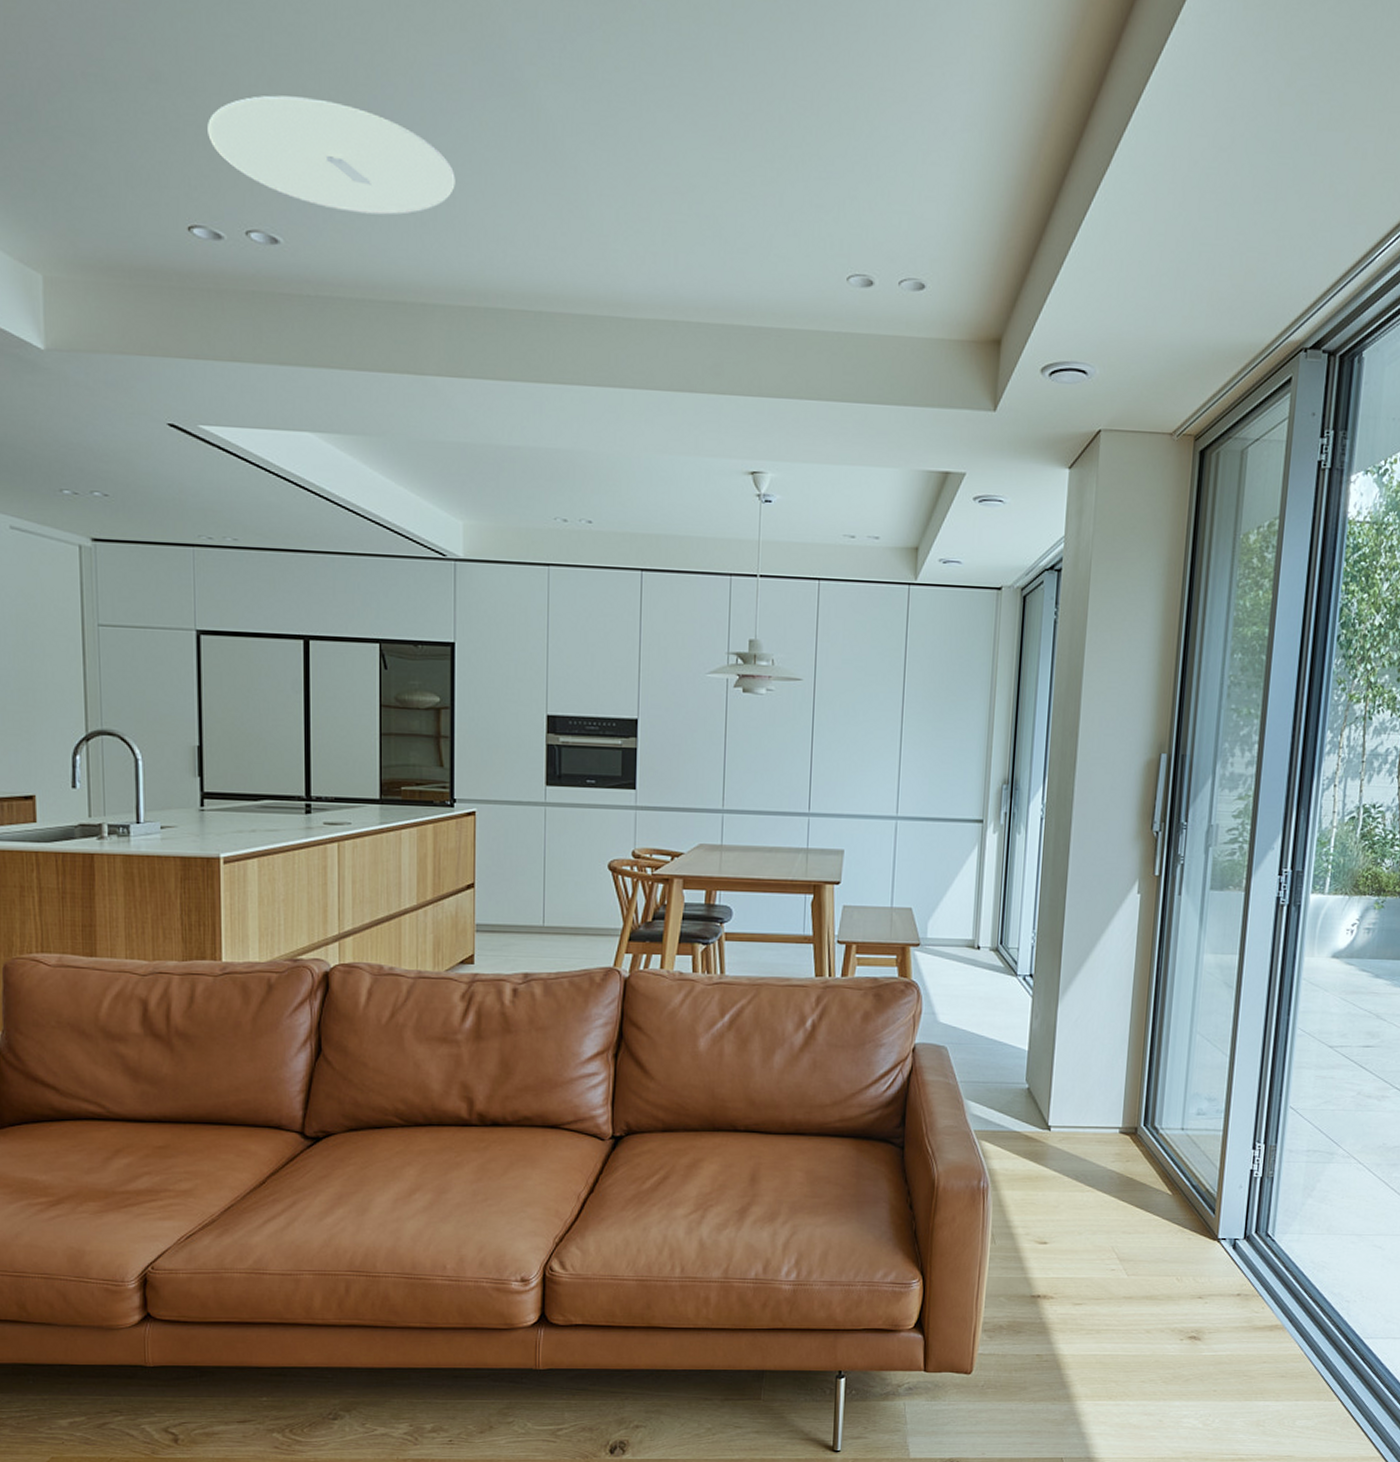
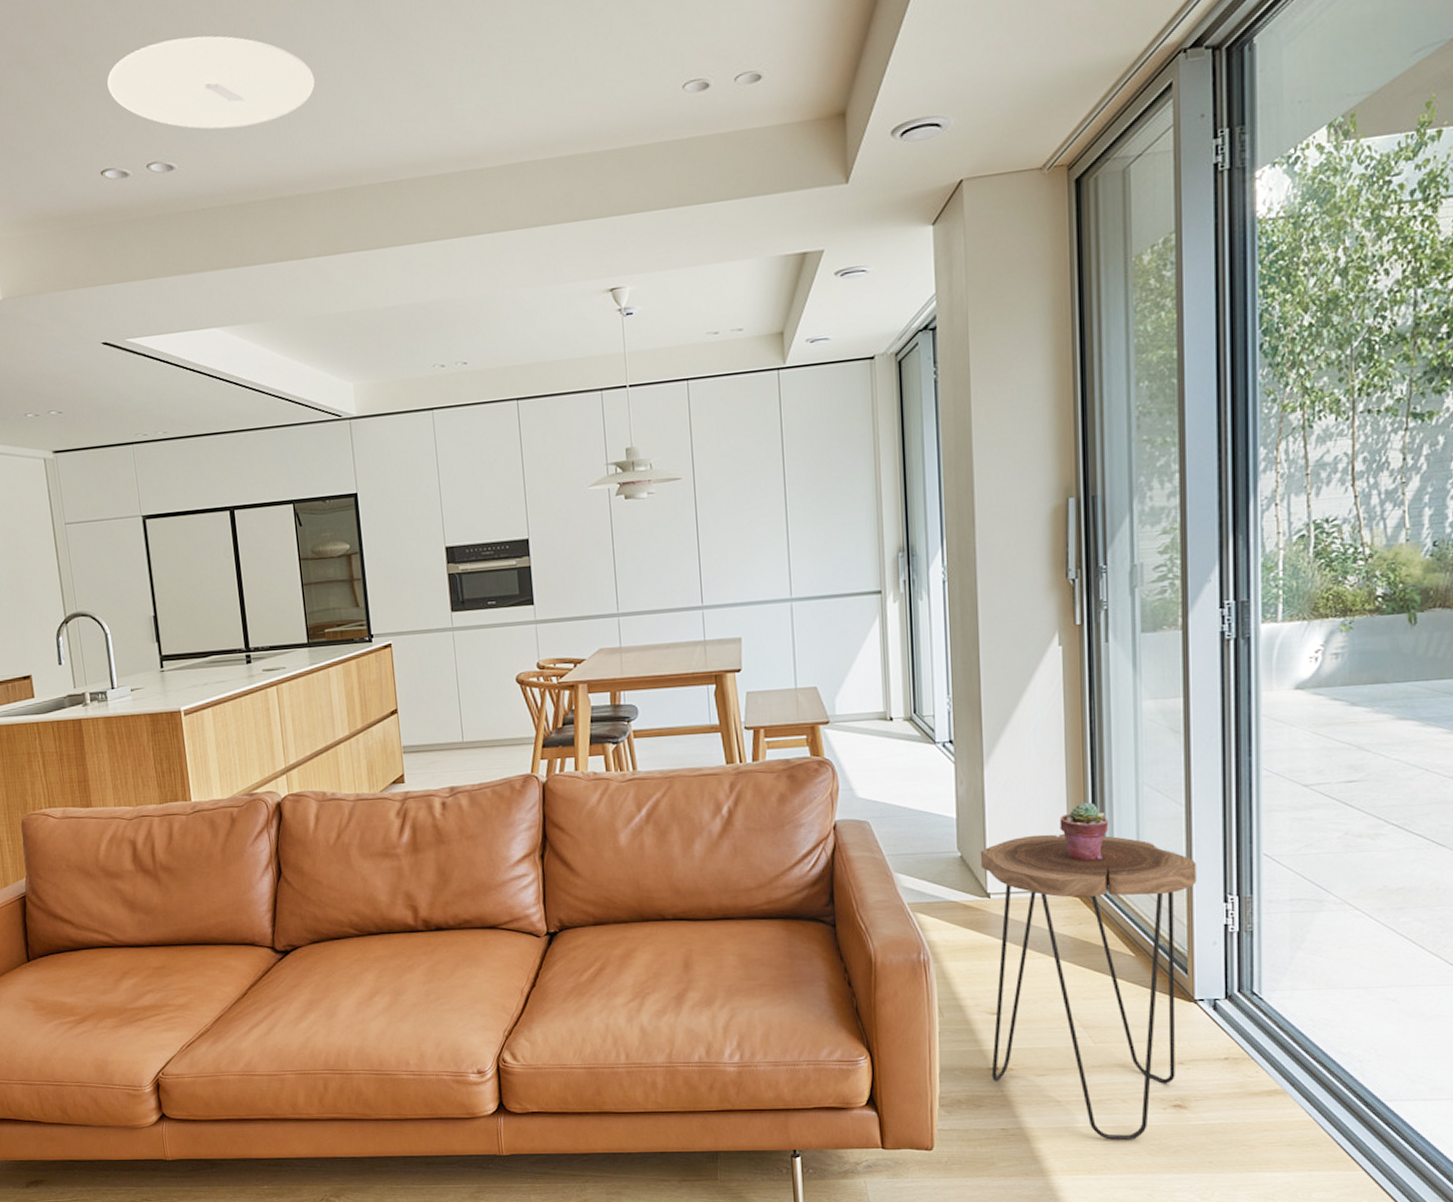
side table: none [1033,1073,1234,1368] -> present [980,833,1197,1140]
potted succulent: none [1119,1045,1163,1102] -> present [1059,802,1109,862]

